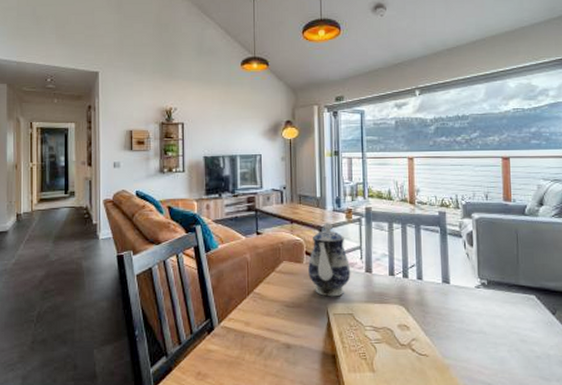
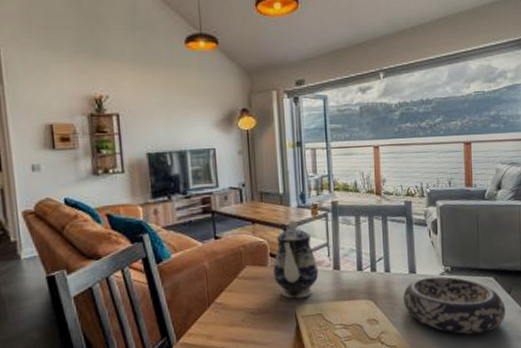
decorative bowl: none [436,289,550,353] -> present [403,276,506,335]

